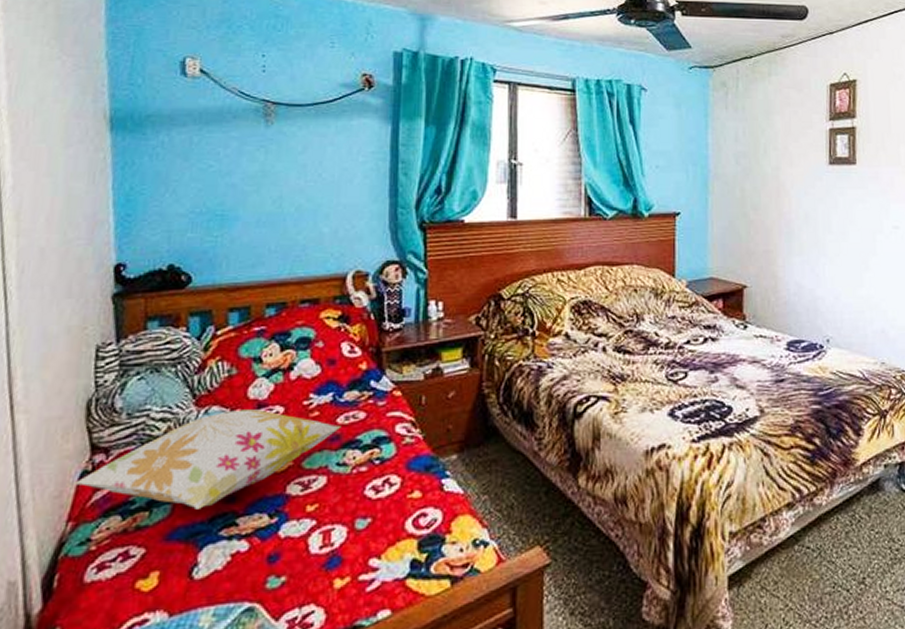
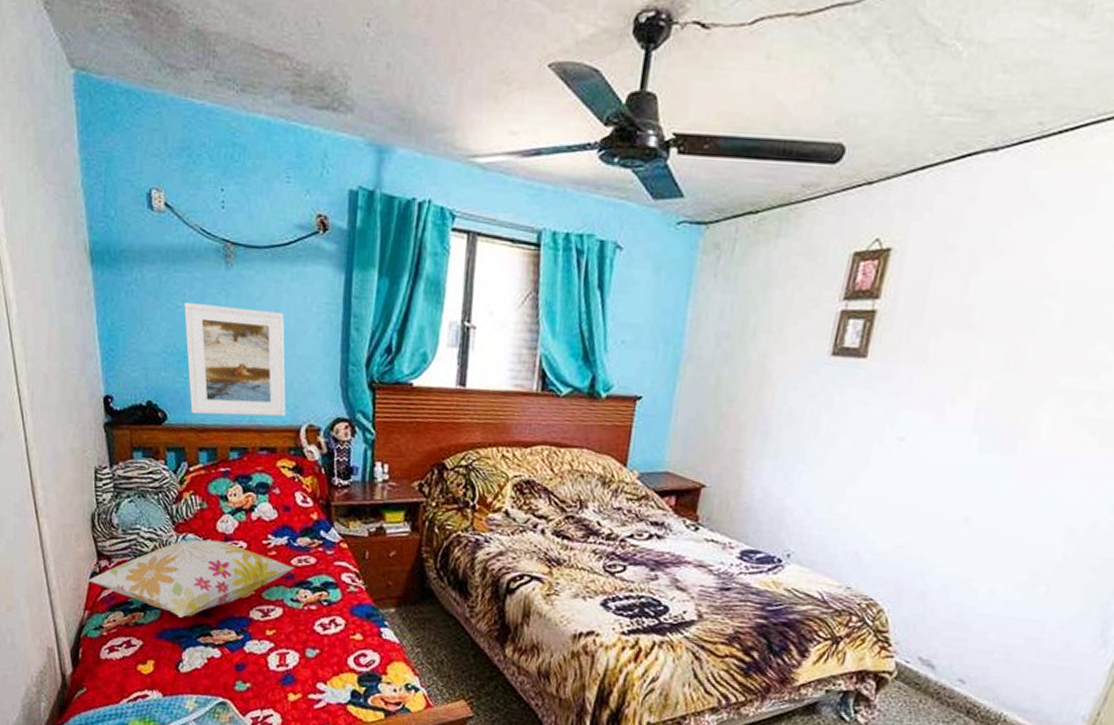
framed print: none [217,162,331,273] -> present [184,303,286,417]

